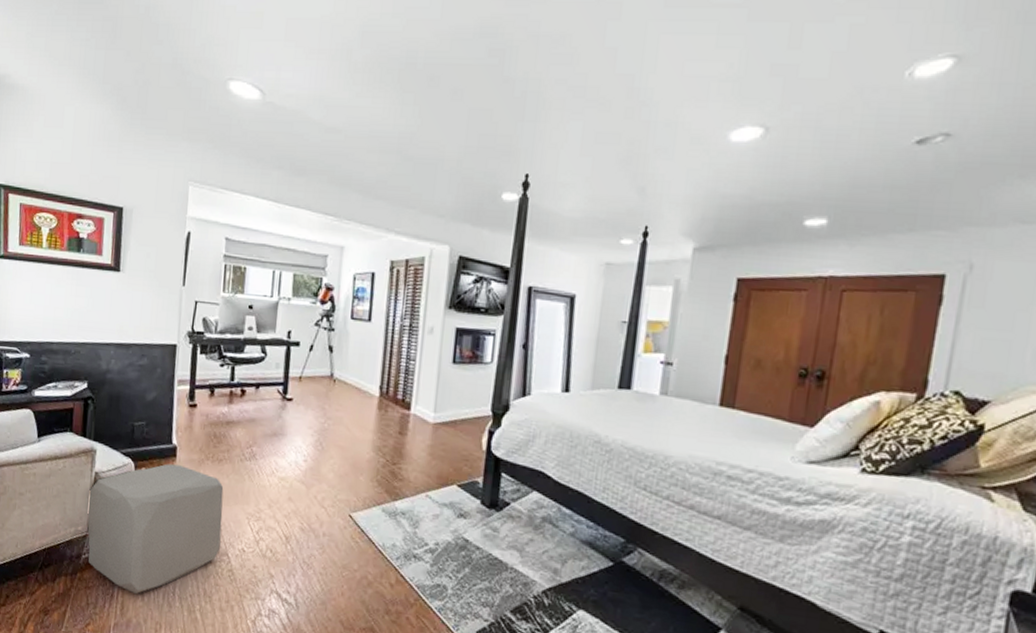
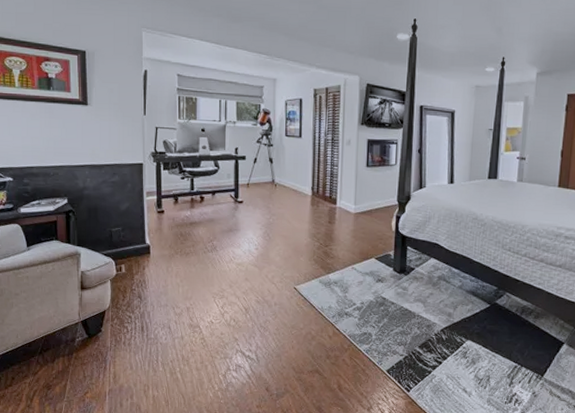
pouf: present [87,463,224,595] -> none [77,260,194,365]

